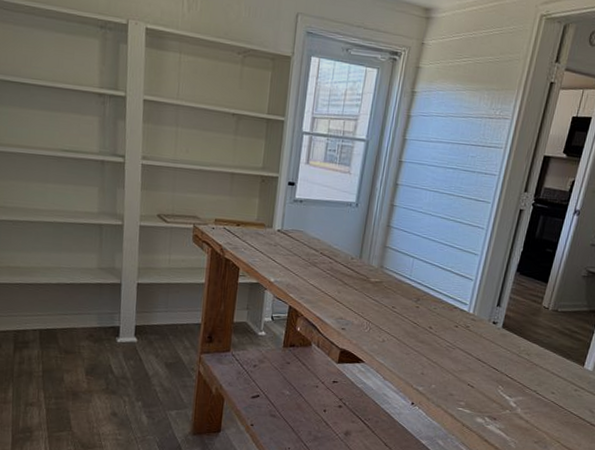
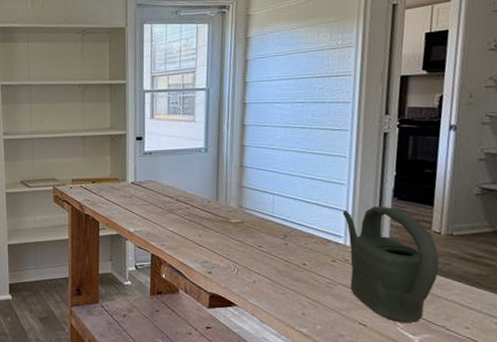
watering can: none [466,278,543,387] -> present [342,206,439,324]

